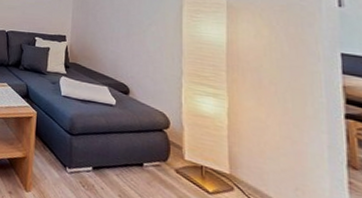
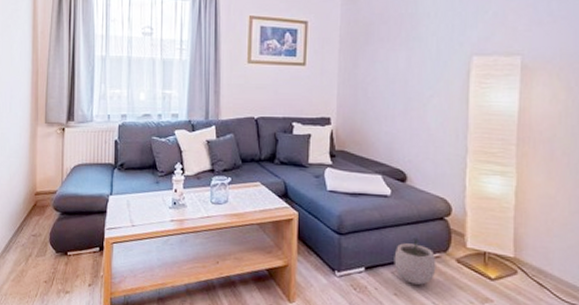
plant pot: none [118,145,157,190] -> present [394,238,436,285]

